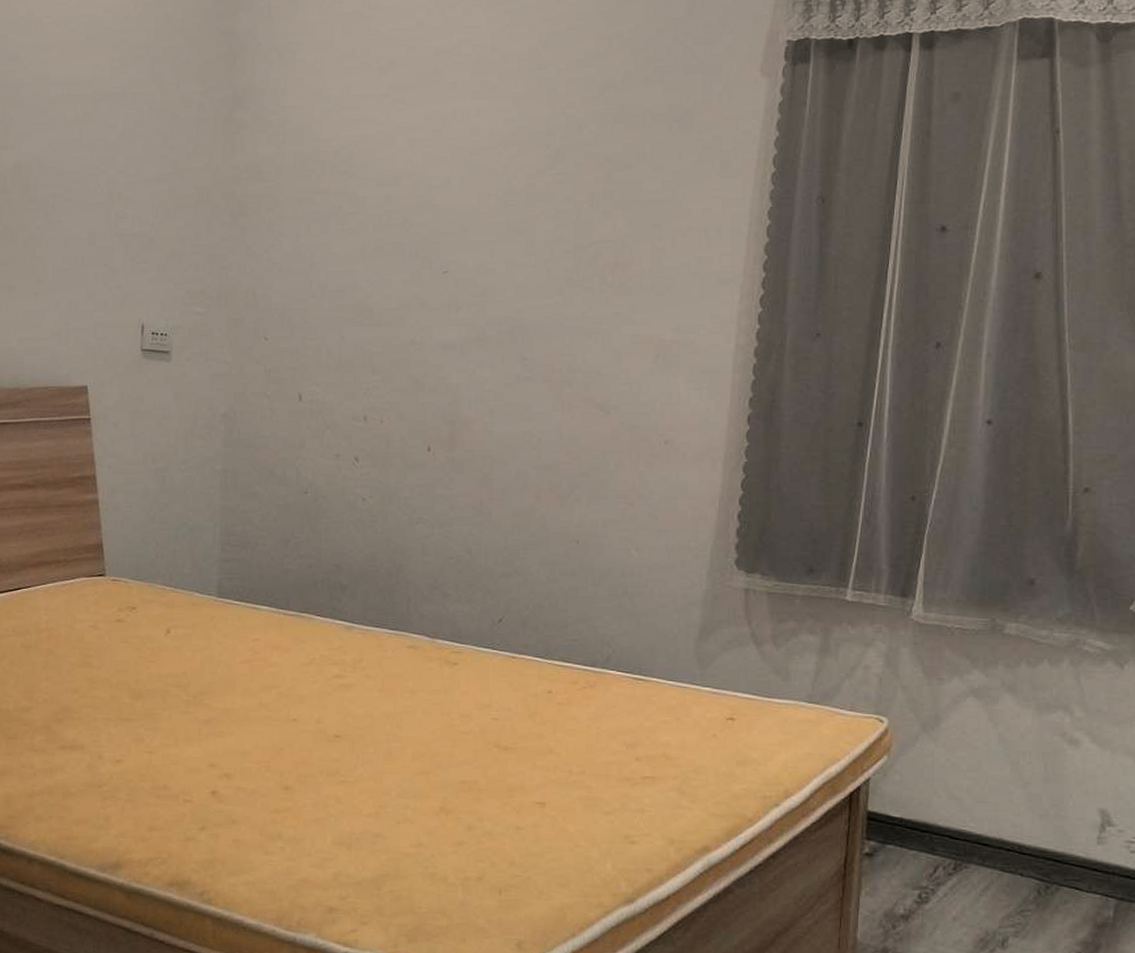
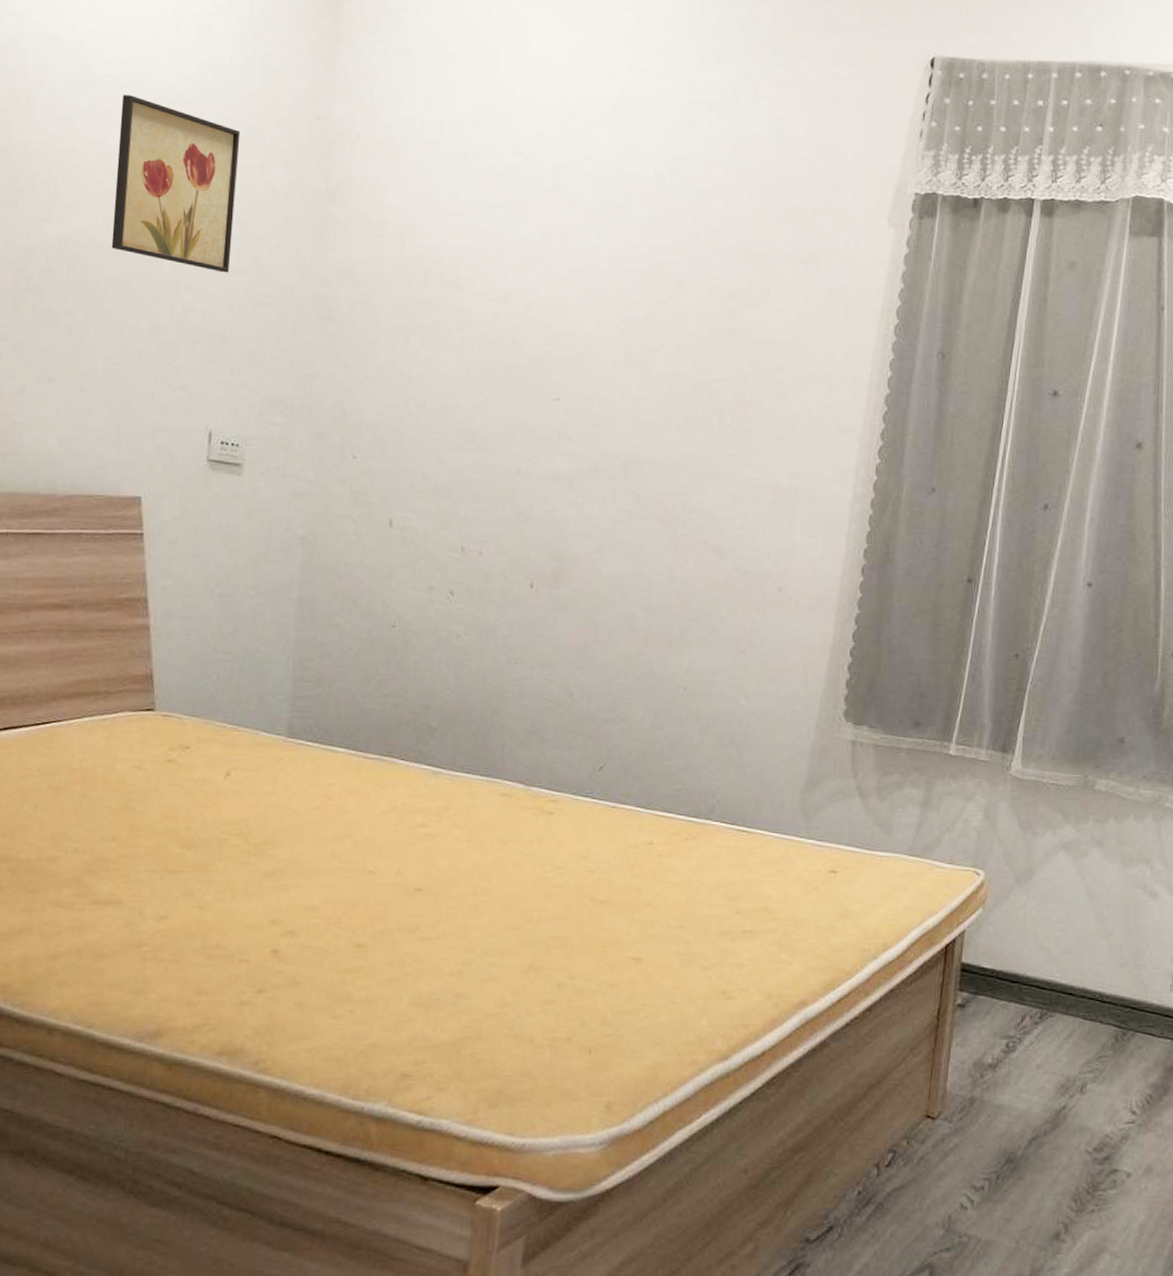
wall art: none [55,31,159,181] -> present [111,95,241,273]

